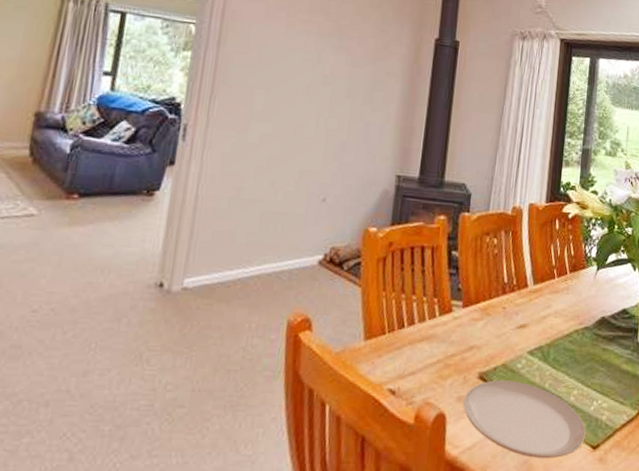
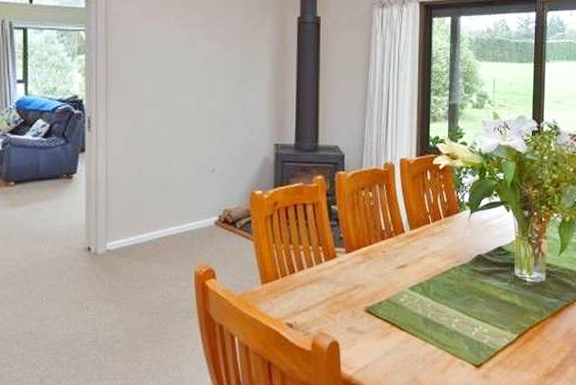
plate: present [463,380,586,458] -> none [353,313,469,376]

